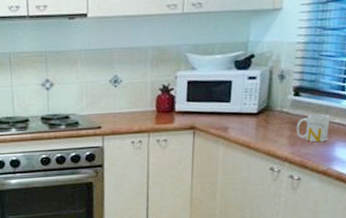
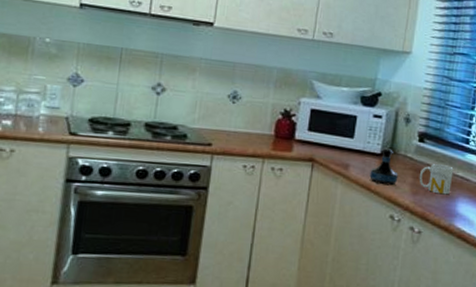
tequila bottle: none [248,107,276,141] -> present [369,148,398,186]

